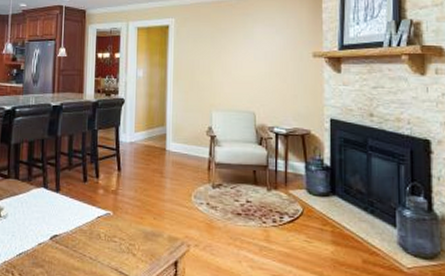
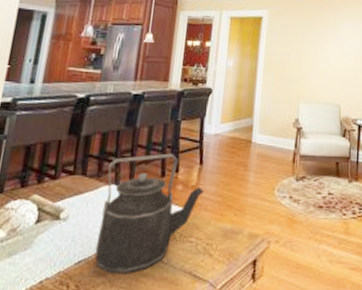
kettle: none [32,160,123,267] -> present [95,153,204,274]

